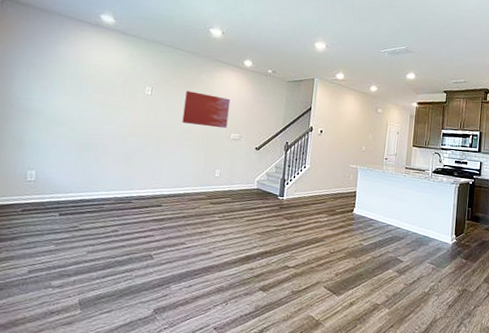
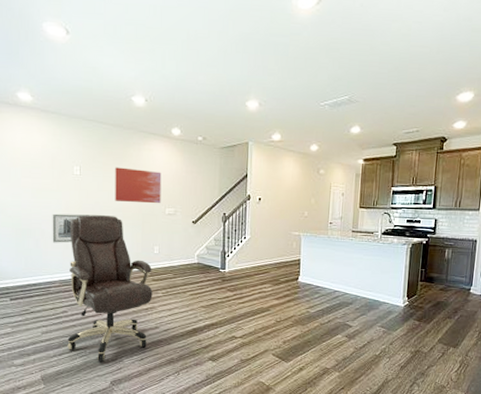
chair: none [112,133,211,287] -> present [67,214,153,362]
wall art: none [113,130,155,160] -> present [52,213,90,243]

